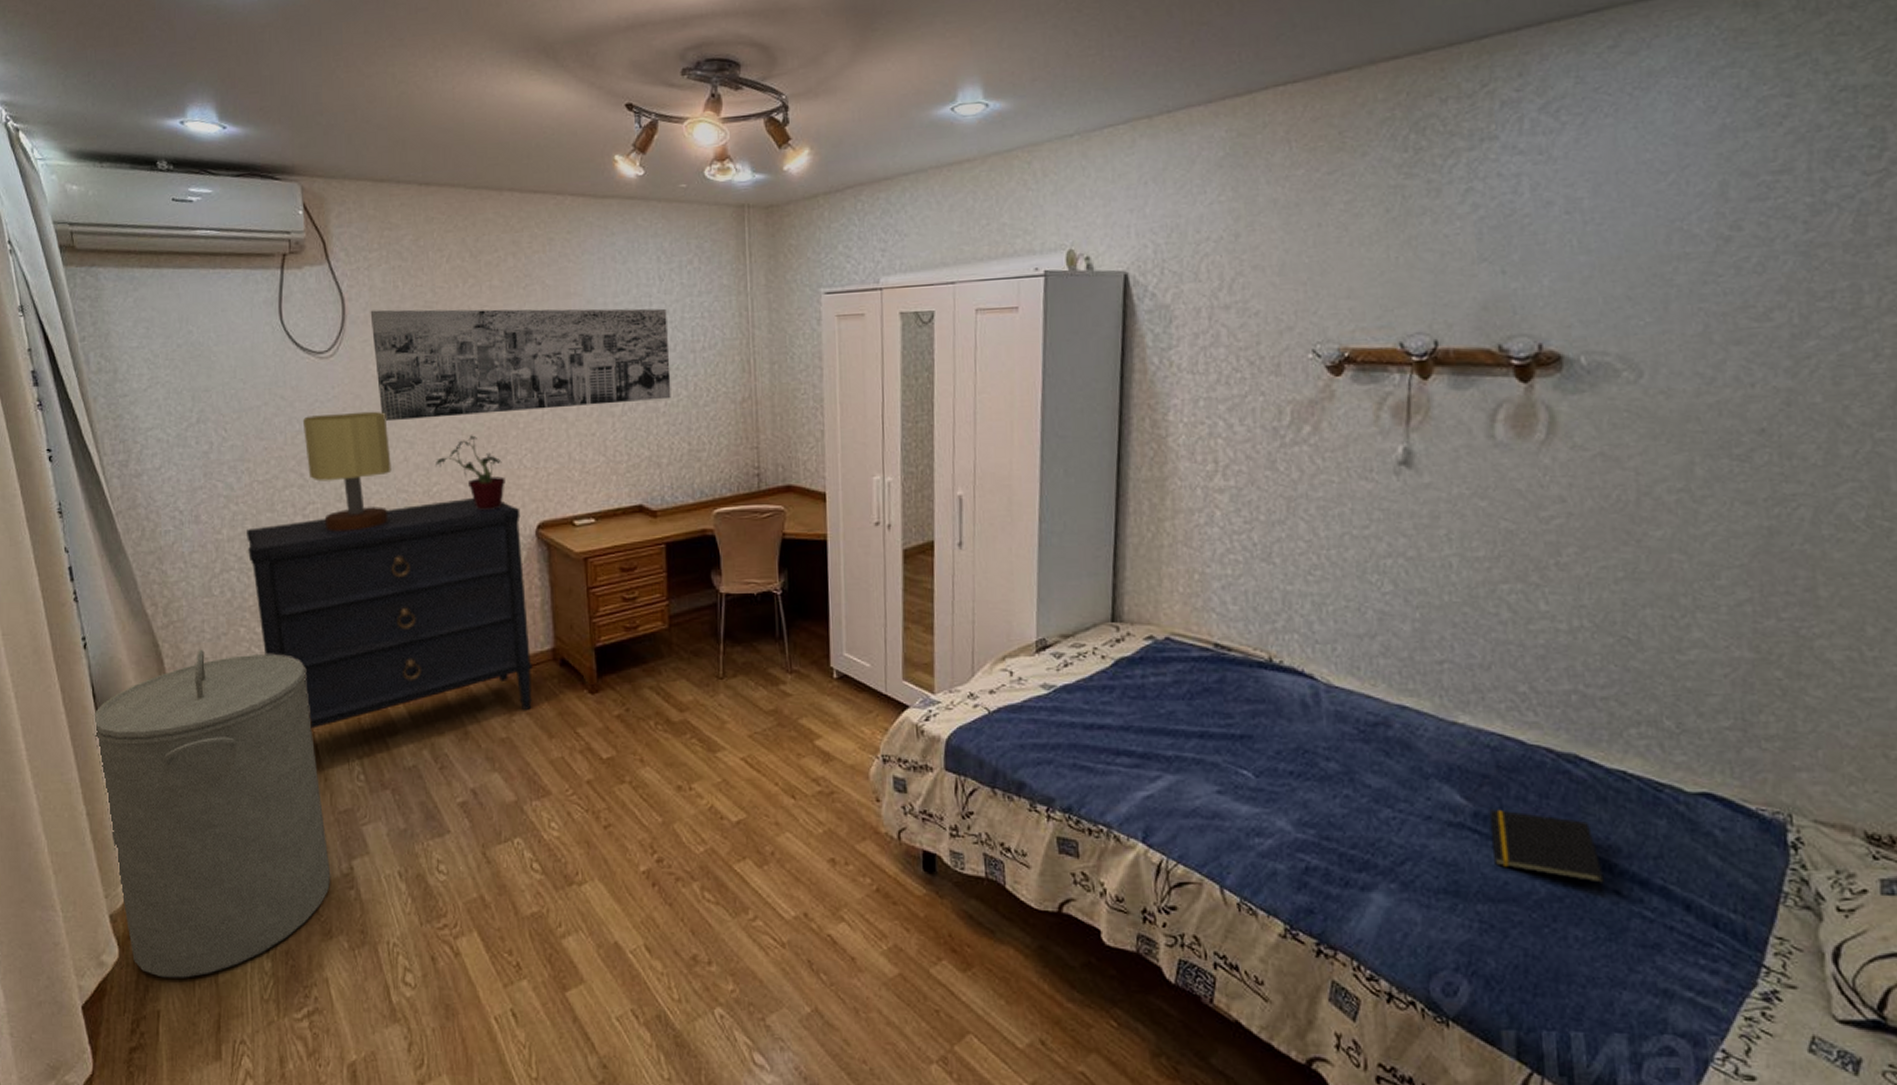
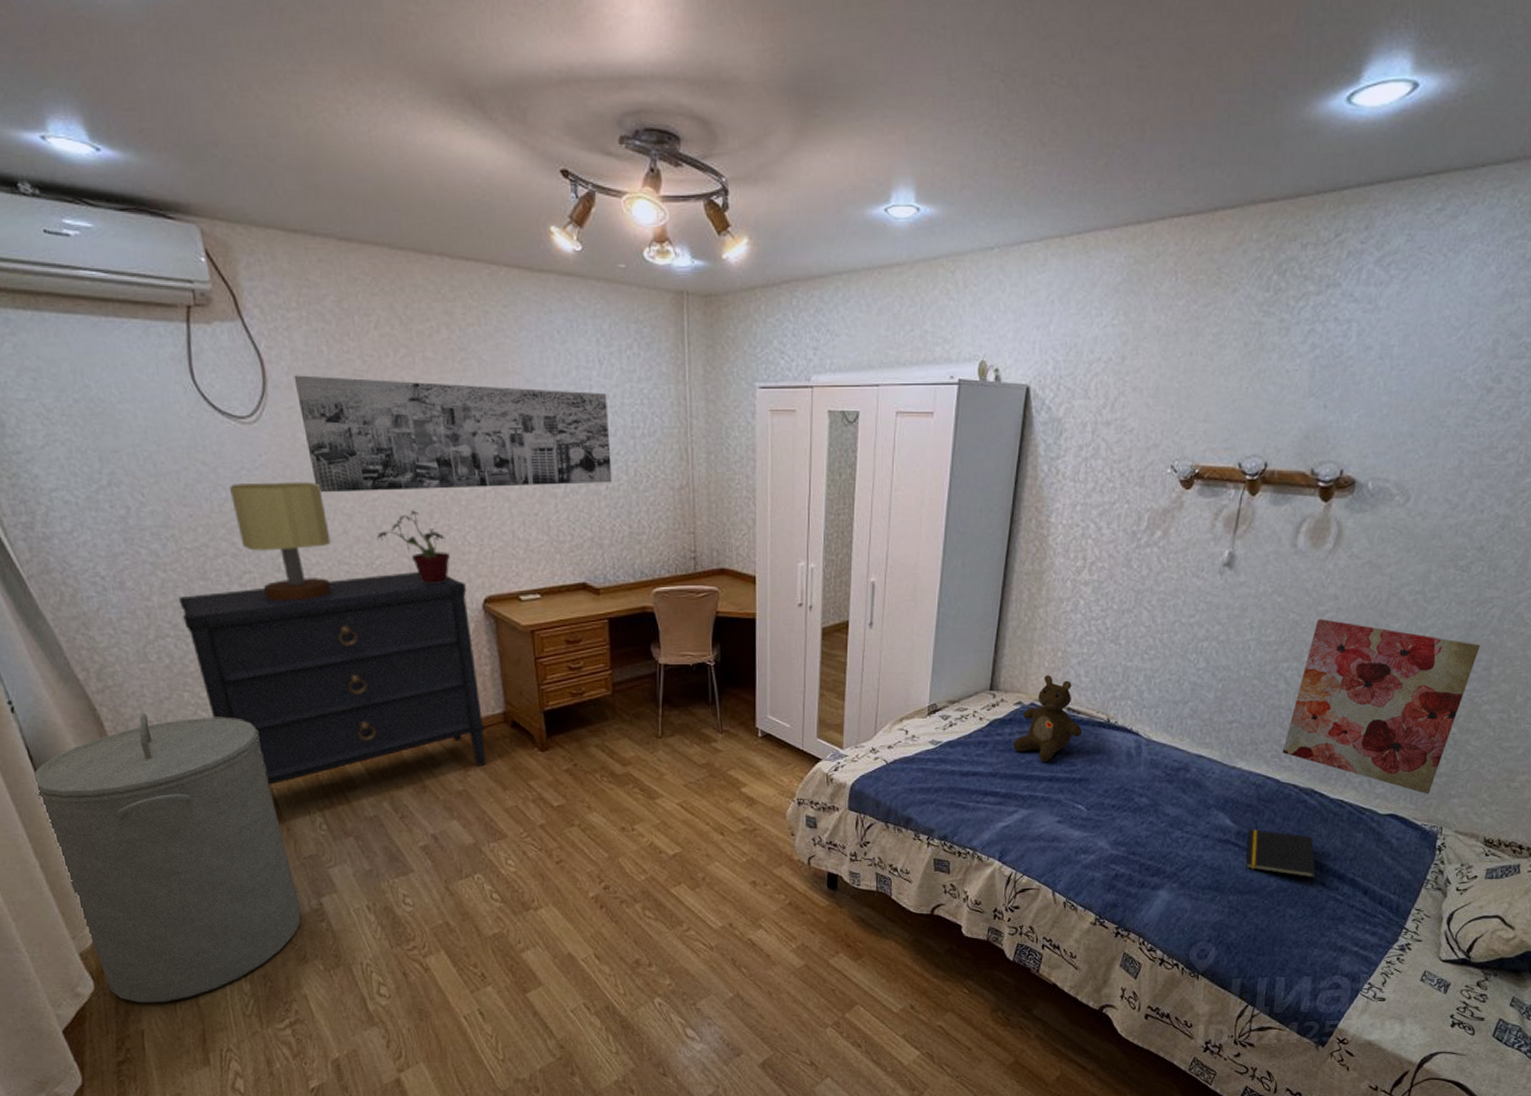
teddy bear: none [1147,603,1238,713] -> present [1013,675,1083,763]
wall art: none [1521,527,1792,766] -> present [1282,619,1481,795]

